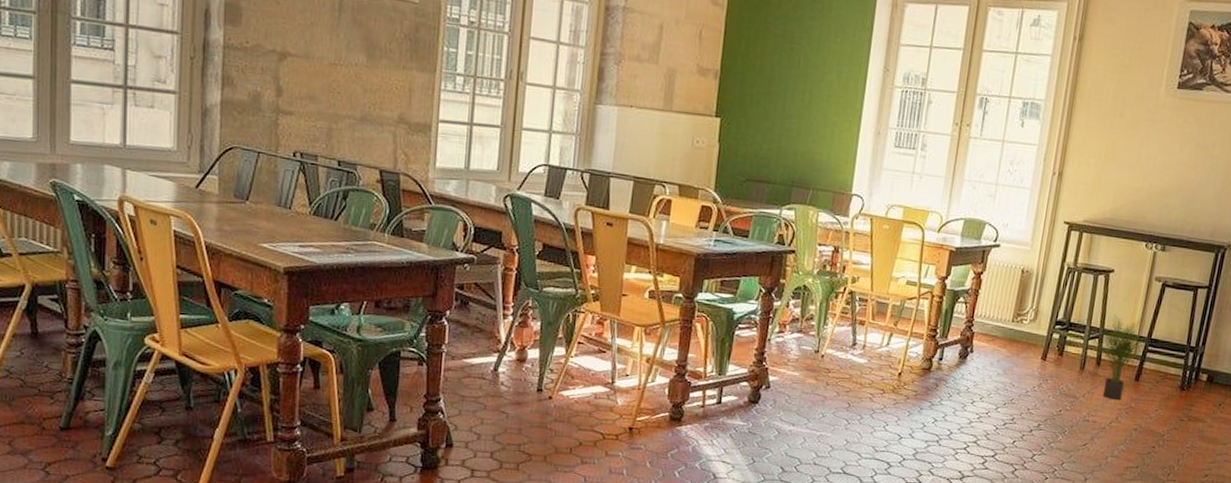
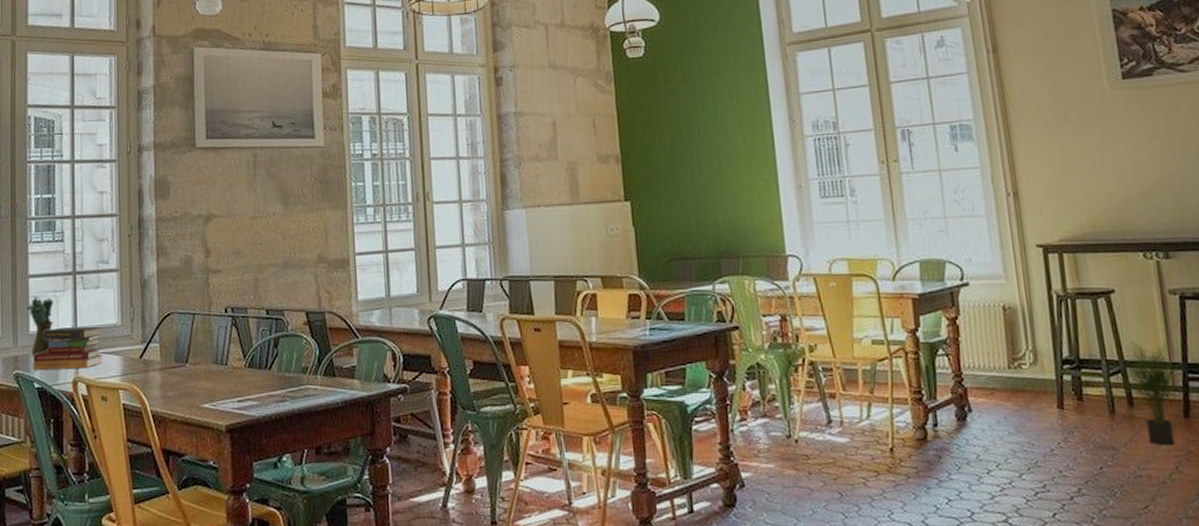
vase: none [68,103,100,170] -> present [27,295,54,359]
books: none [73,142,154,189] -> present [33,326,103,370]

